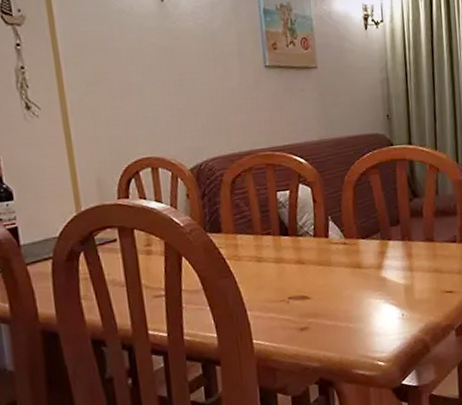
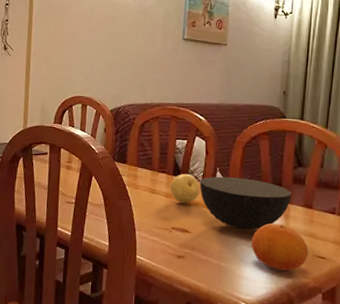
mandarin orange: none [279,230,314,266] -> present [170,173,201,203]
bowl: none [312,221,411,282] -> present [200,176,291,230]
fruit: none [377,265,437,317] -> present [251,223,309,271]

